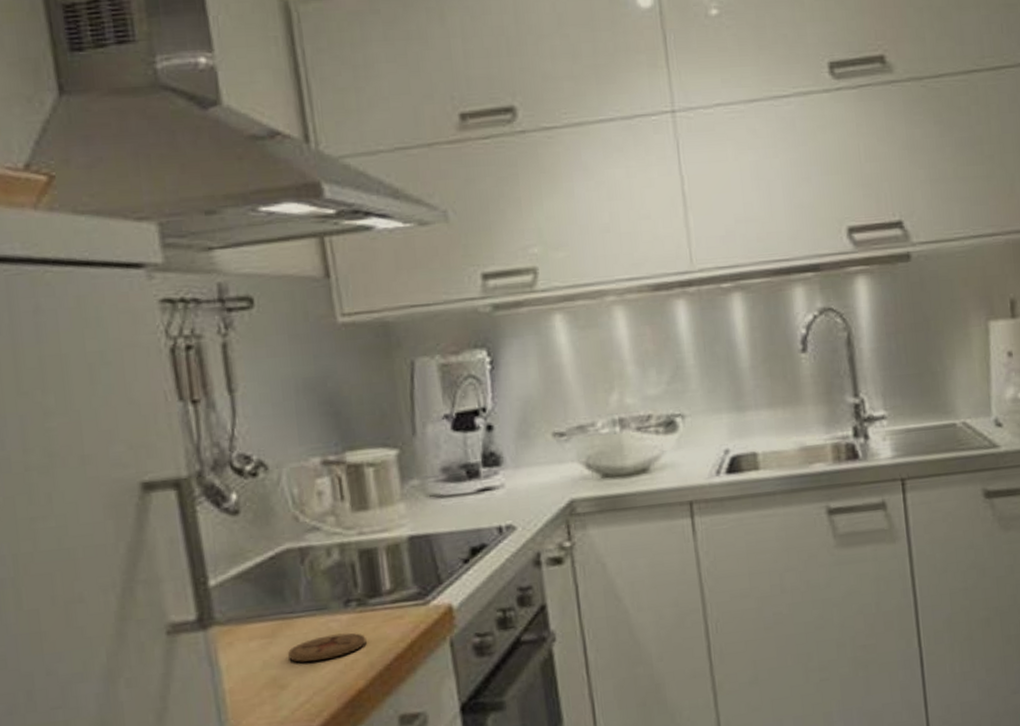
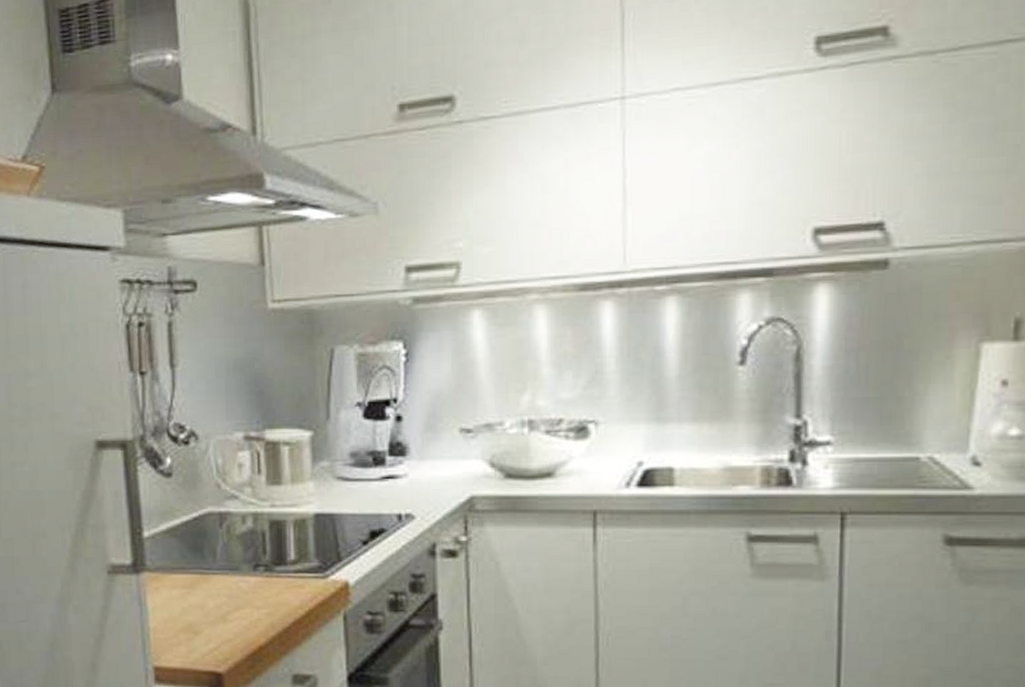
coaster: present [287,632,367,662] -> none [202,593,270,614]

